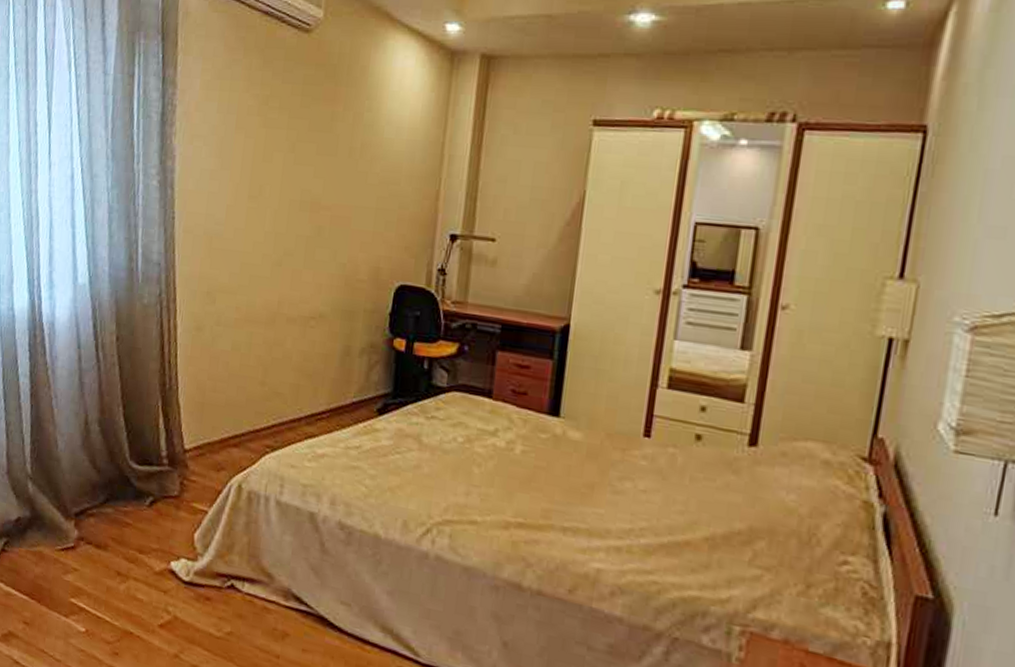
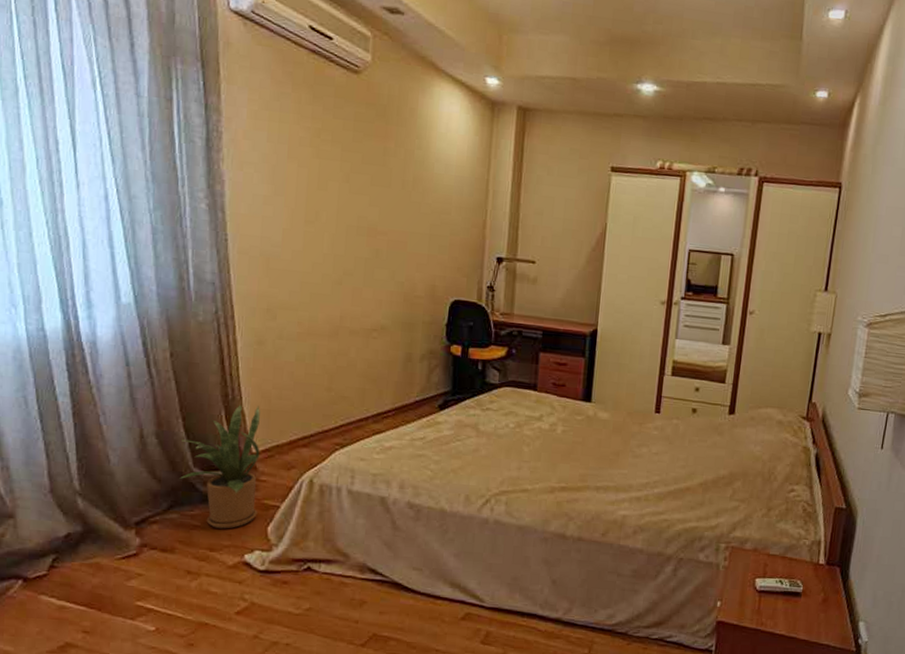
house plant: none [115,395,195,531] -> present [178,404,260,529]

